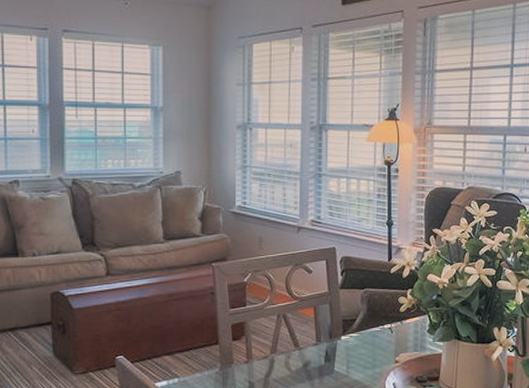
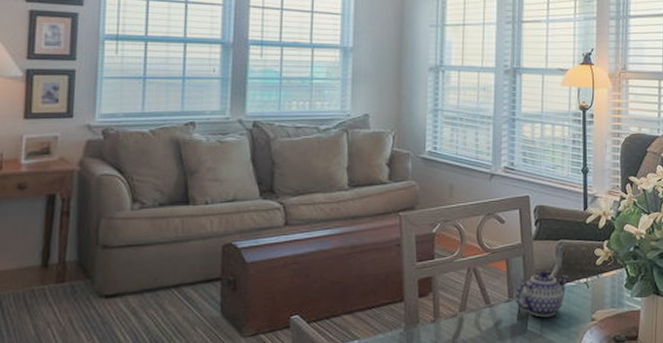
teapot: none [322,316,374,360] -> present [515,270,569,318]

